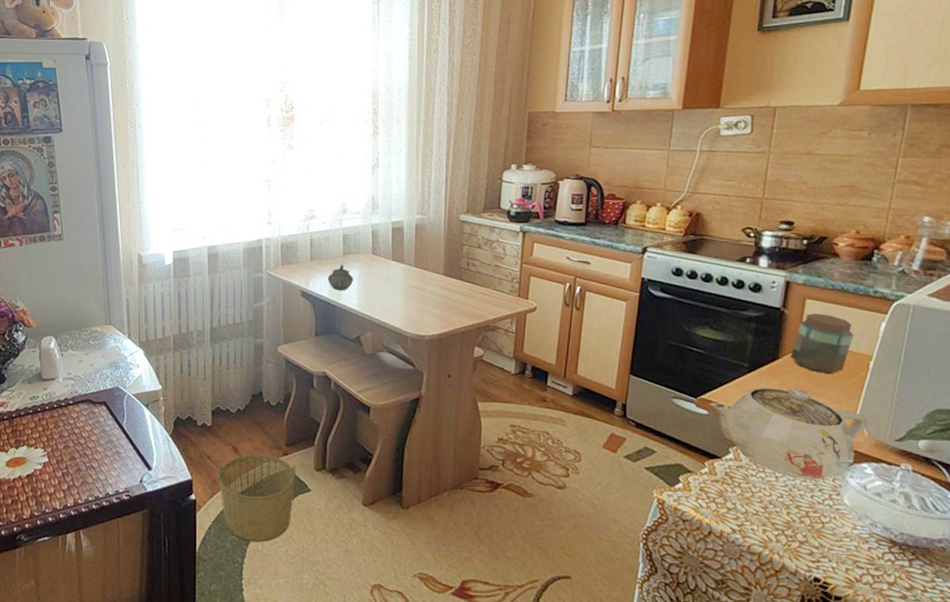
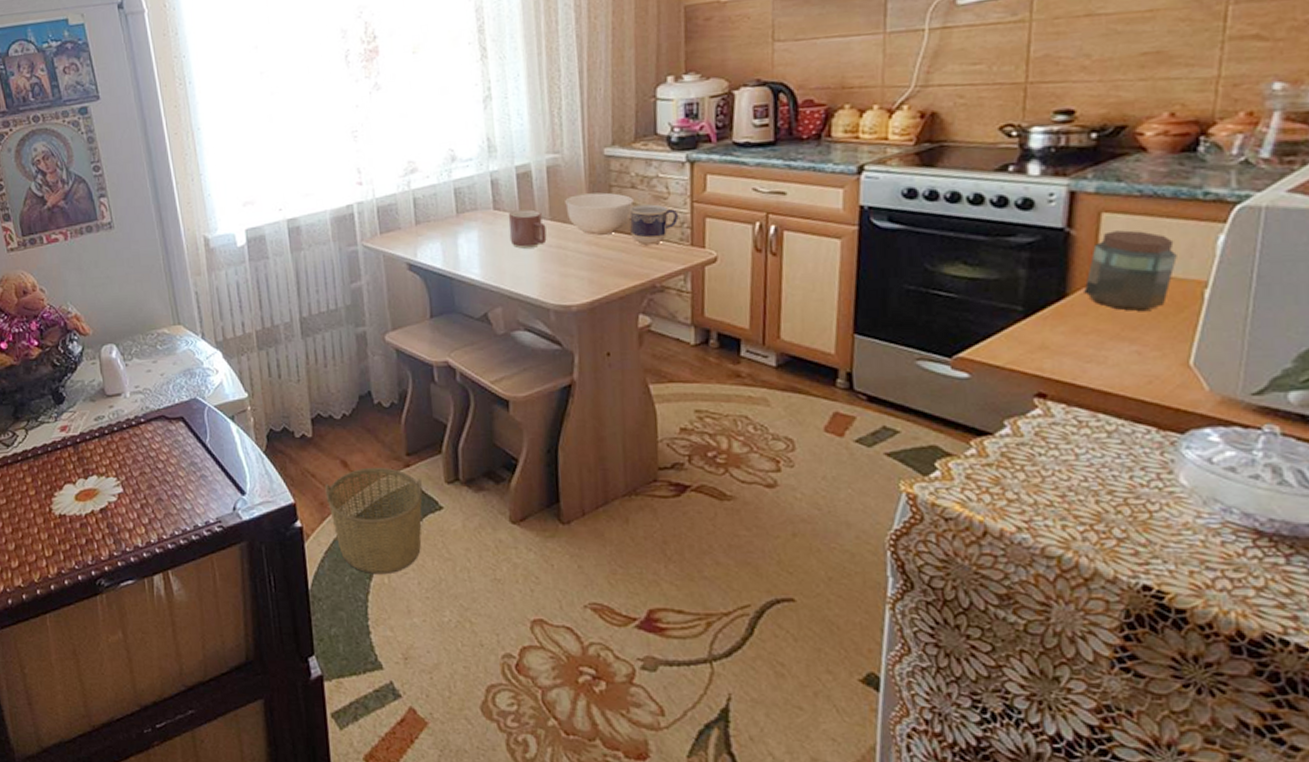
teapot: present [327,265,354,290] -> none [439,226,474,258]
mug: none [382,257,411,287] -> present [508,209,547,249]
bowl: none [427,249,478,282] -> present [565,192,634,236]
cup: none [474,262,511,294] -> present [629,204,679,246]
teapot: present [710,387,867,481] -> none [971,333,1207,456]

